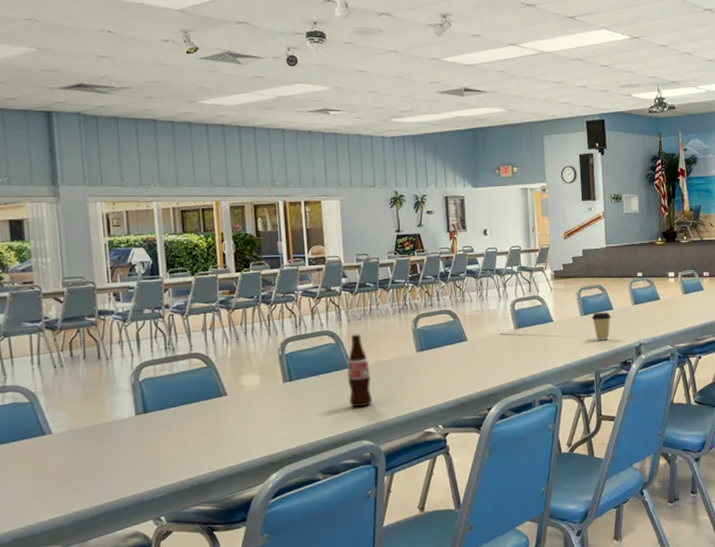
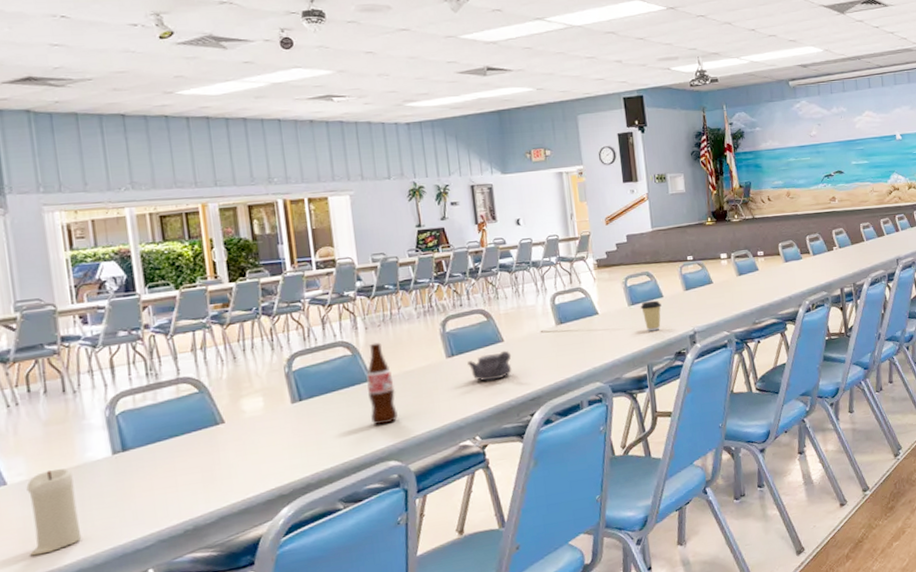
candle: none [67,423,109,496] -> present [26,468,82,556]
teapot: none [435,349,474,376] -> present [467,350,512,381]

